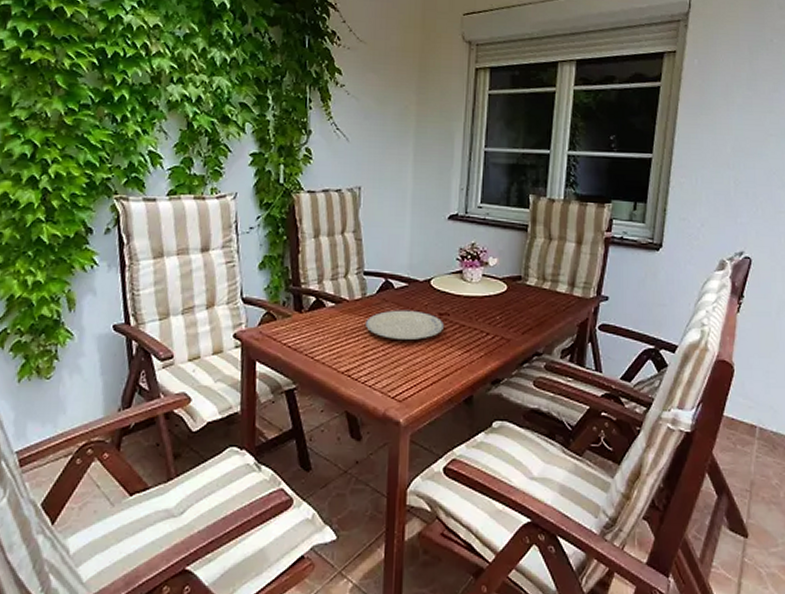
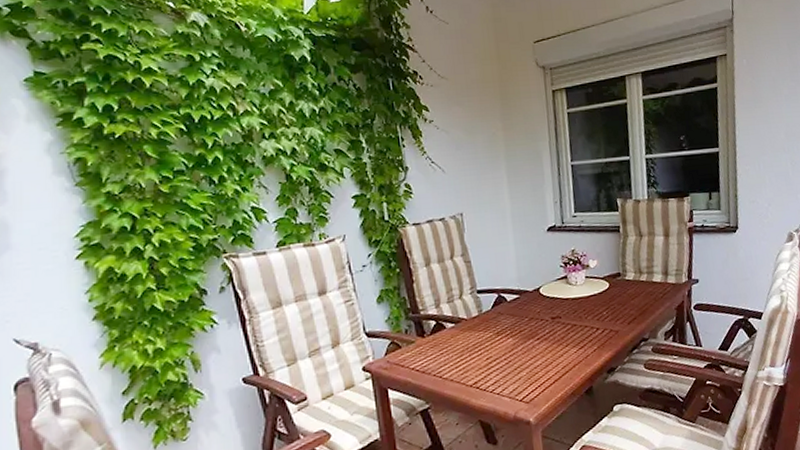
plate: present [366,310,443,340] -> none [486,318,557,348]

